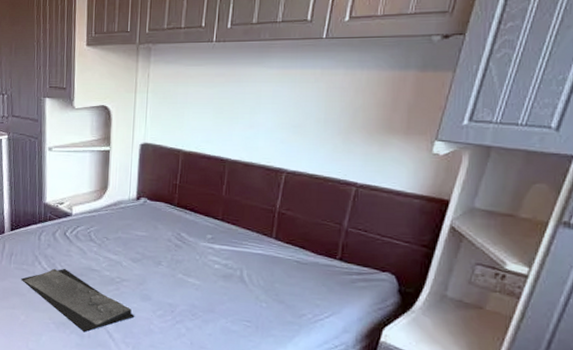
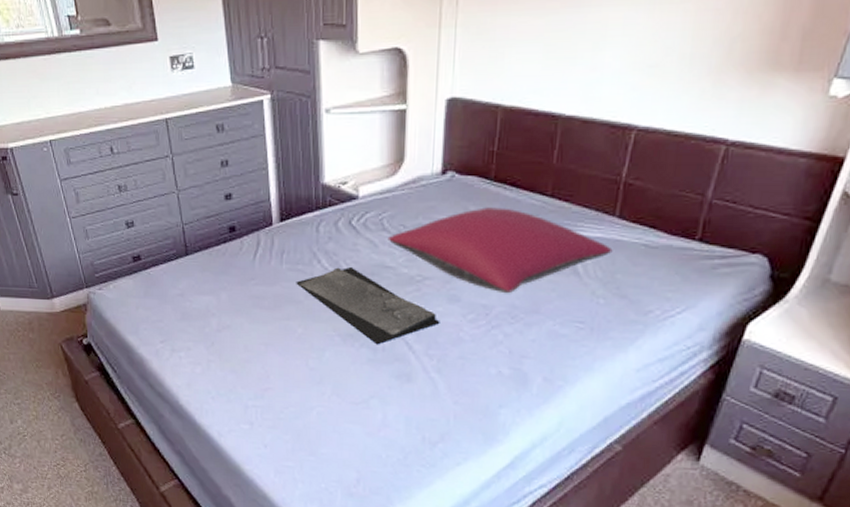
pillow: none [94,226,271,296] -> present [387,207,613,294]

